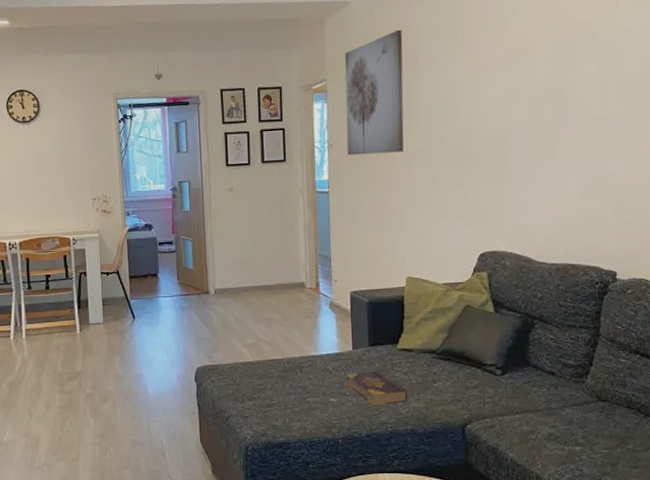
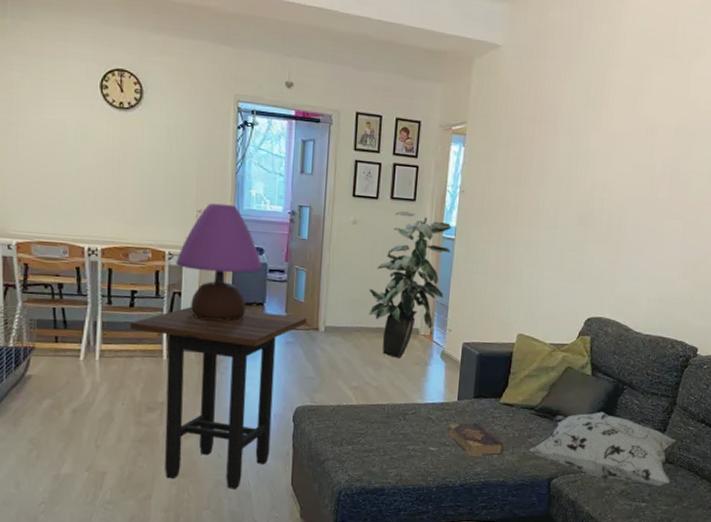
side table: none [47,281,198,448] -> present [129,306,308,489]
table lamp: none [79,189,153,295] -> present [176,203,263,321]
indoor plant: none [251,171,326,313] -> present [368,210,451,358]
wall art: present [344,29,404,156] -> none [477,84,547,210]
decorative pillow: none [436,350,606,428] -> present [529,412,676,487]

